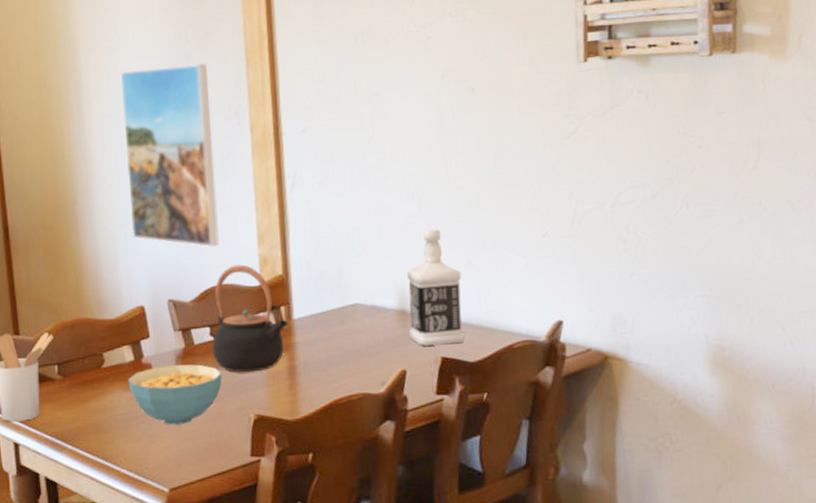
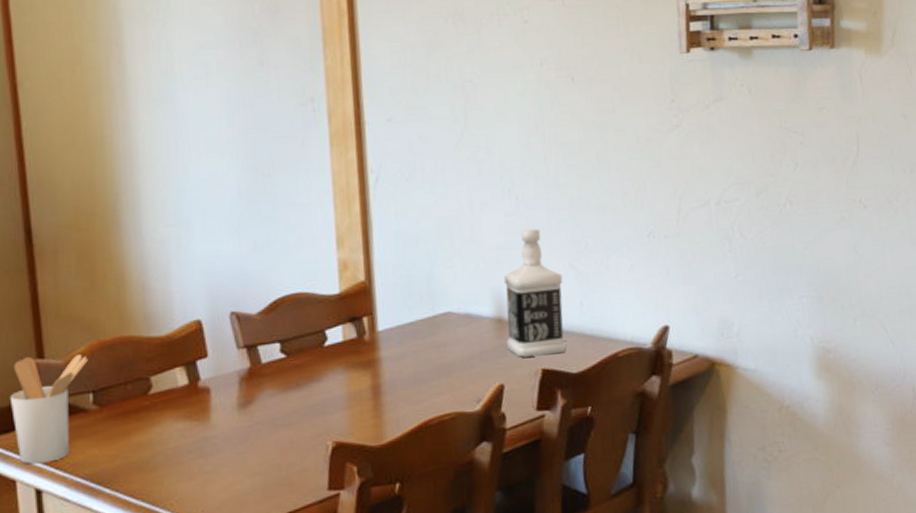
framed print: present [120,63,219,248] -> none [173,42,291,251]
cereal bowl: present [128,364,222,425] -> none [181,386,295,459]
teapot: present [212,264,288,373] -> none [283,270,372,394]

